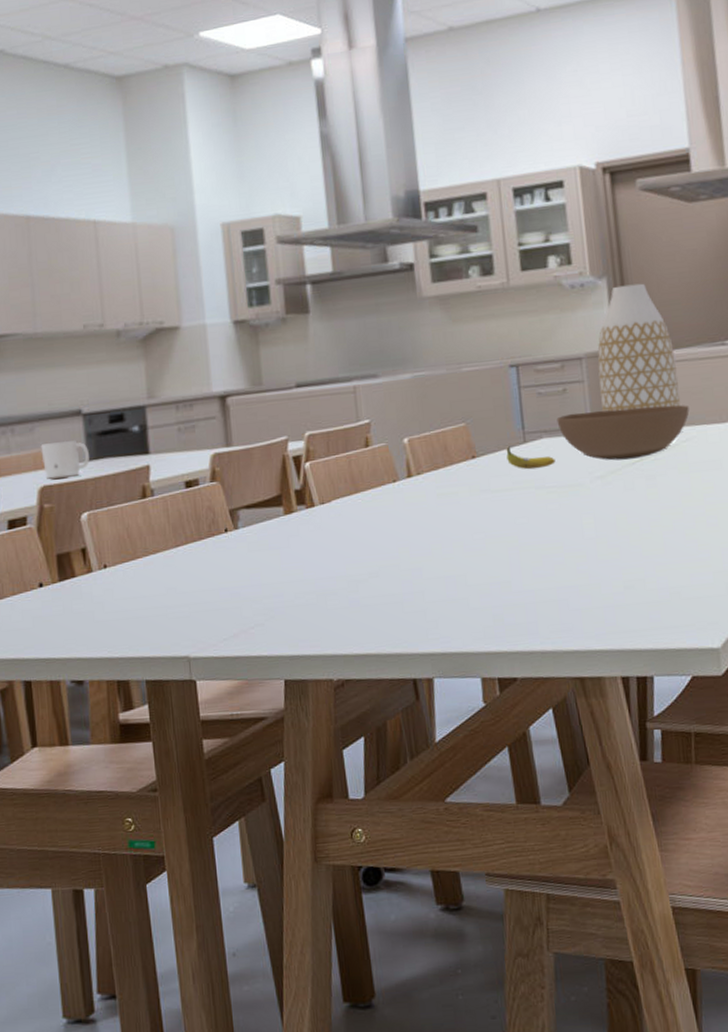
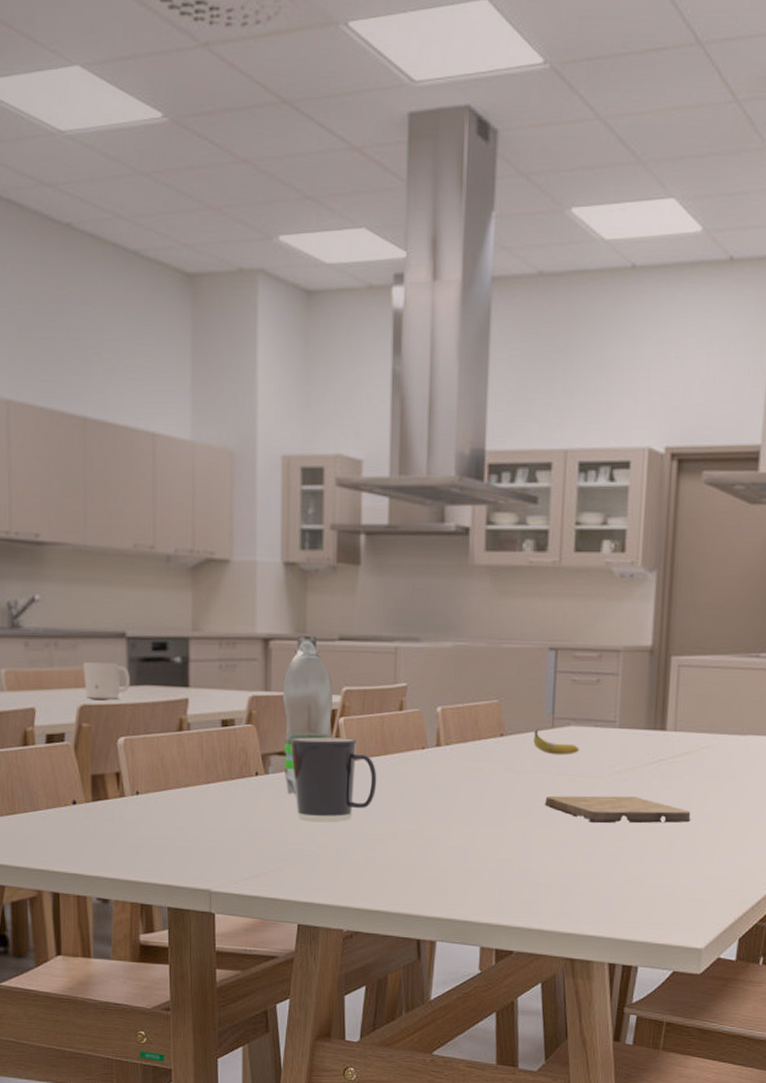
bottle: none [244,386,299,550] -> present [282,635,333,798]
mug: none [257,481,352,571] -> present [290,737,377,823]
cutting board: none [528,499,683,533] -> present [545,795,691,824]
bowl: present [556,404,690,461] -> none [586,705,714,759]
vase: present [597,283,680,412] -> none [630,581,710,713]

